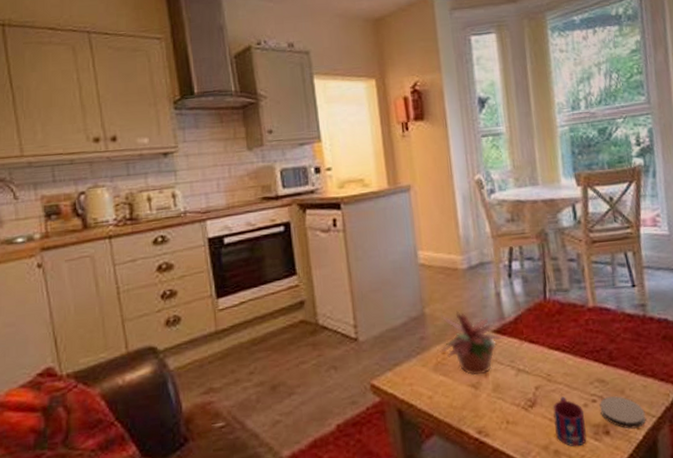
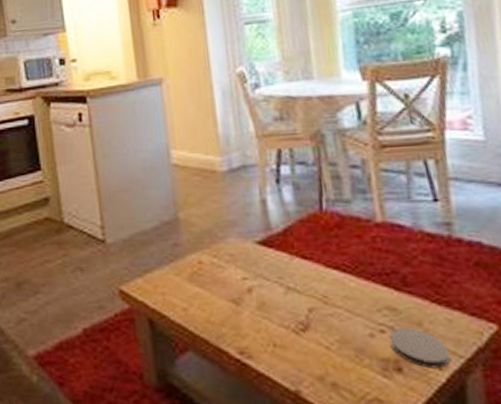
potted plant: present [437,312,506,376] -> none [193,218,273,290]
mug: present [553,396,587,447] -> none [330,323,373,382]

